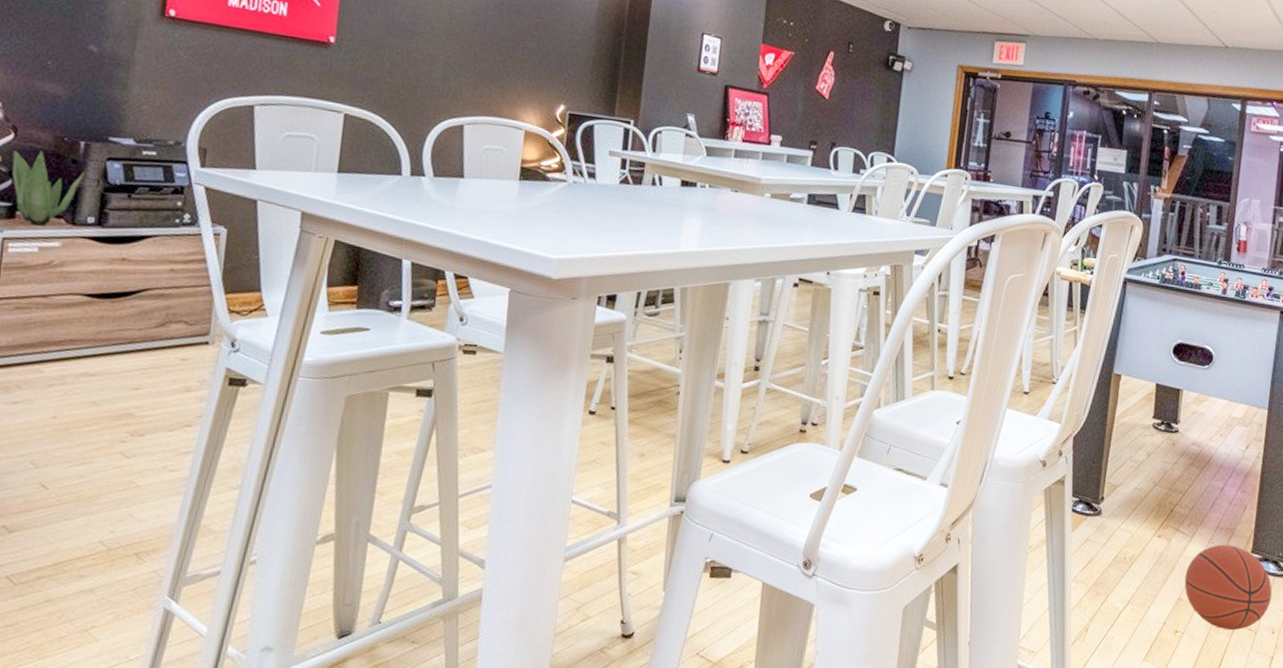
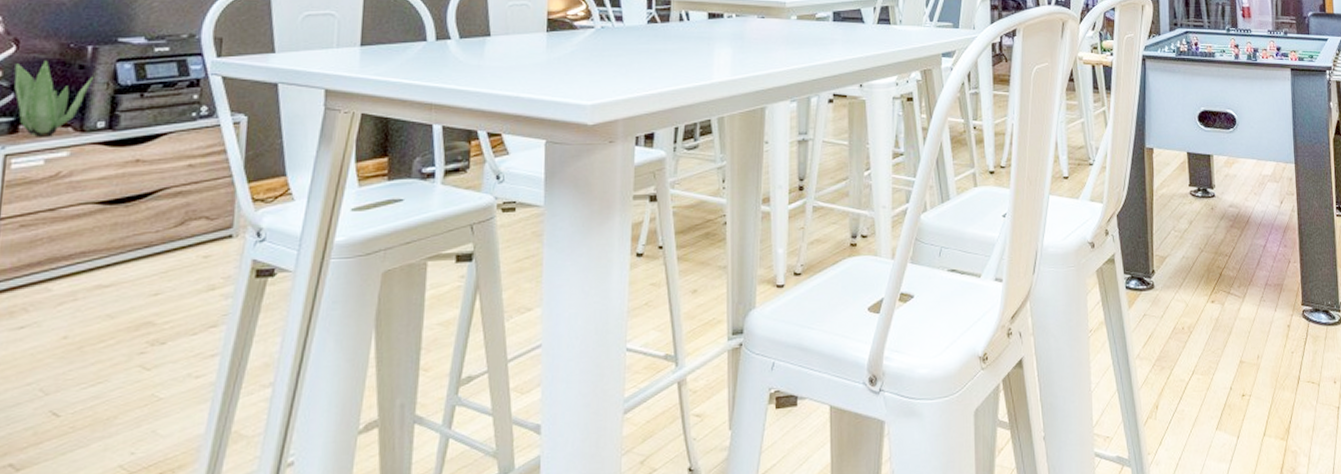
basketball: present [1184,544,1272,631] -> none [1243,300,1329,387]

